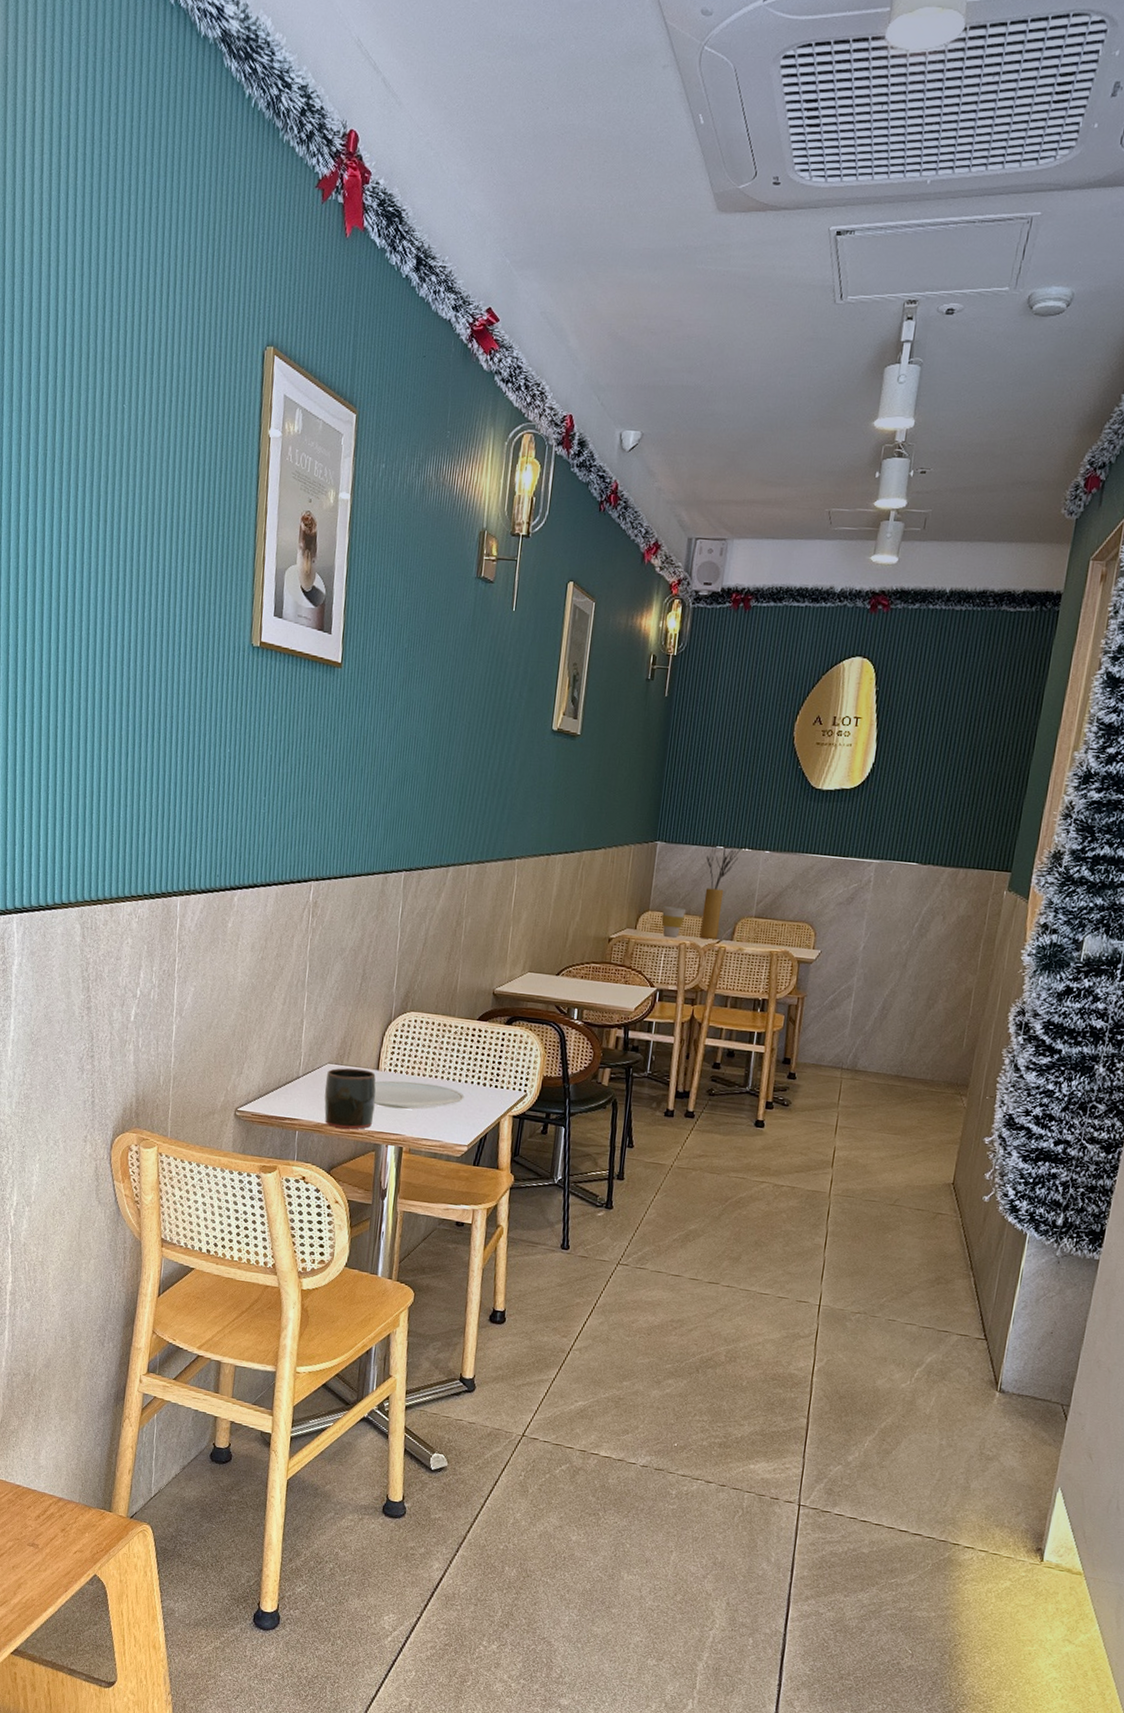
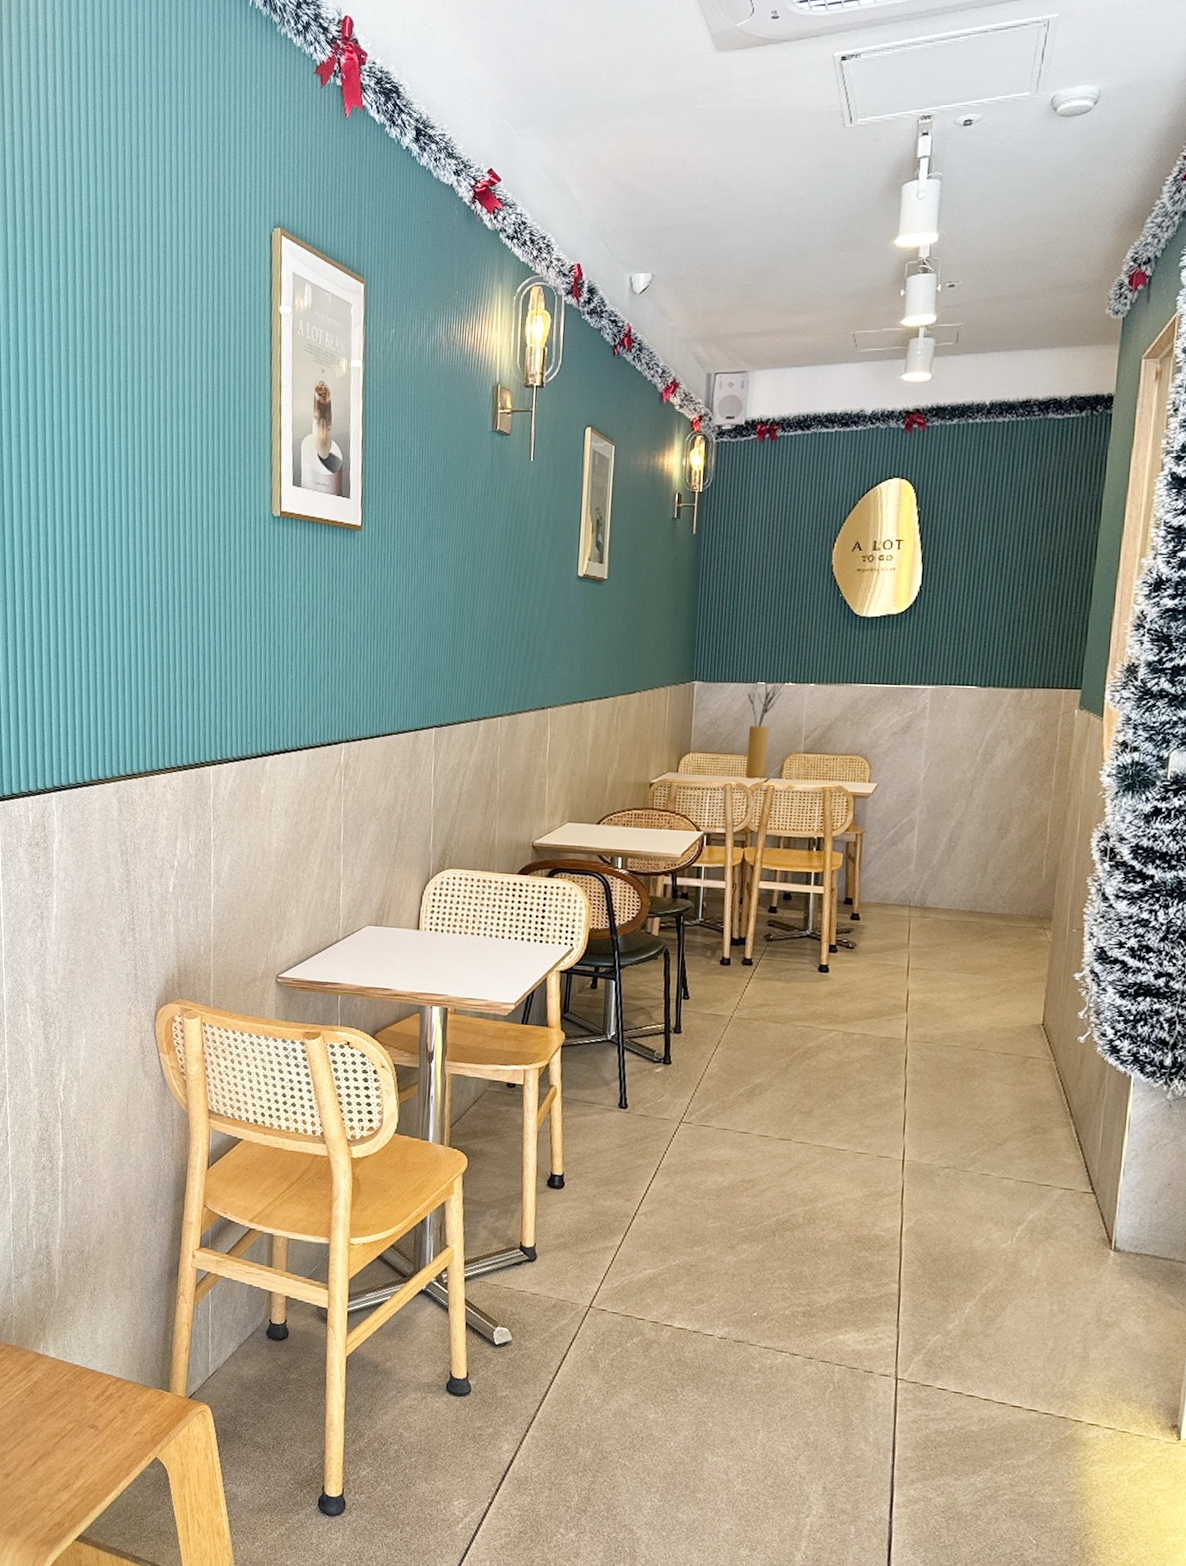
mug: present [324,1068,377,1130] -> none [365,929,418,992]
plate: present [374,1080,465,1110] -> none [415,940,509,969]
cup: present [661,906,687,939] -> none [703,747,730,780]

